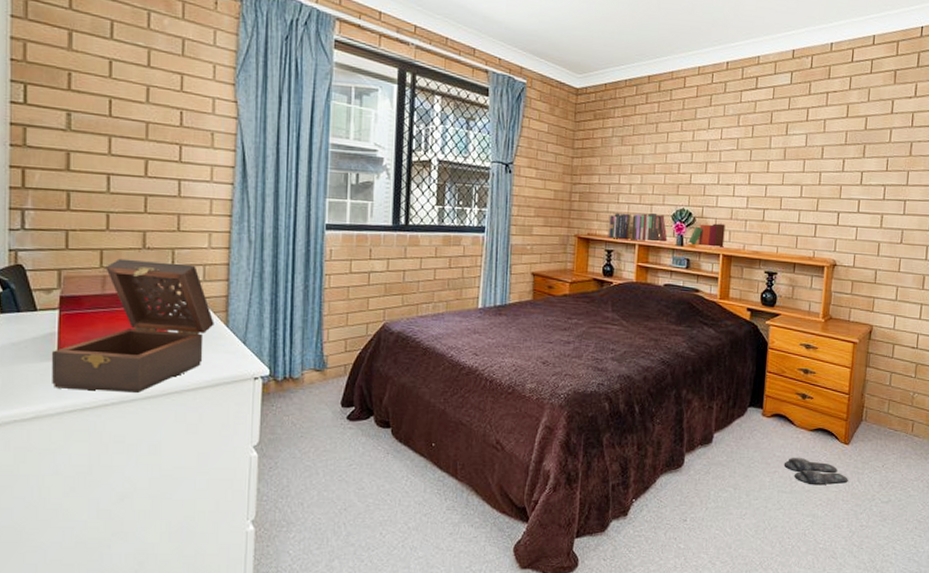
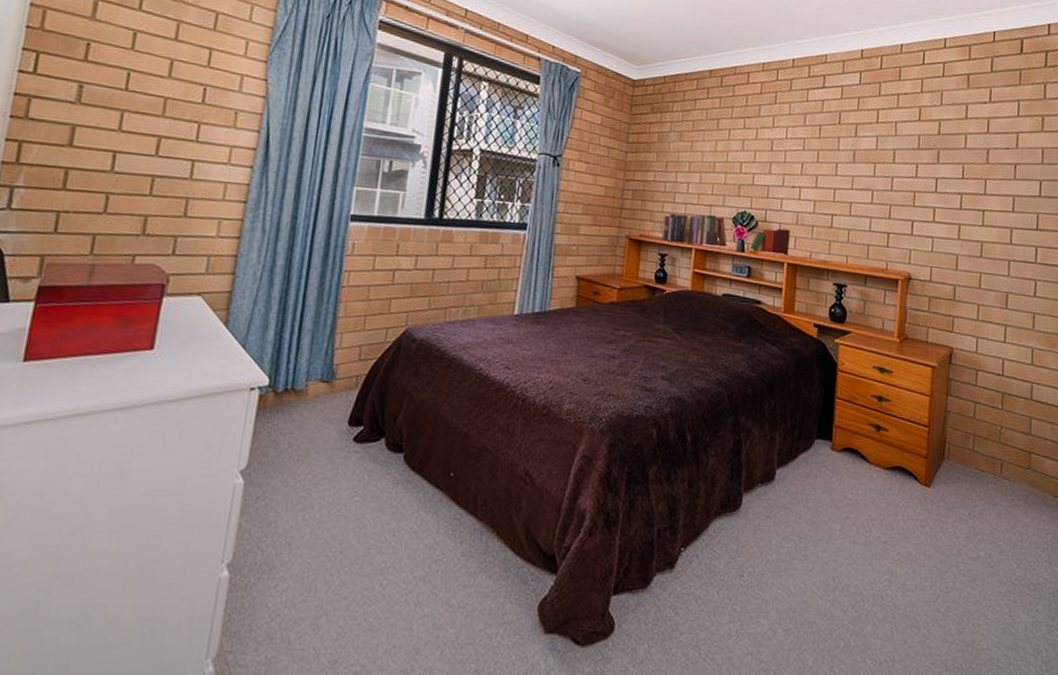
jewelry box: present [51,258,214,394] -> none [13,245,212,403]
slippers: present [785,457,848,486] -> none [857,500,931,536]

